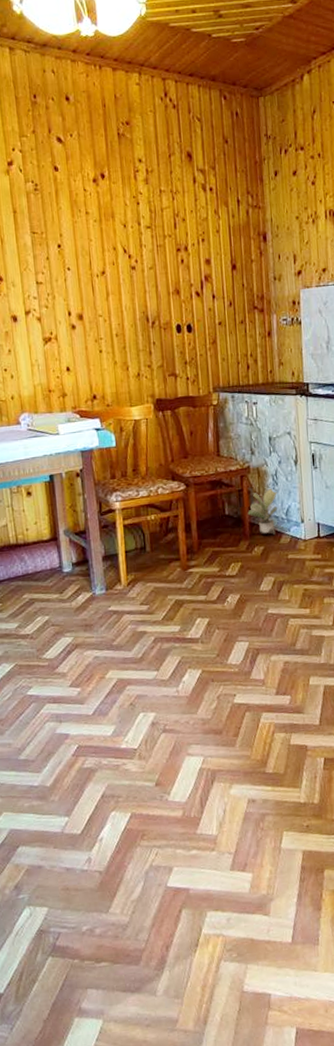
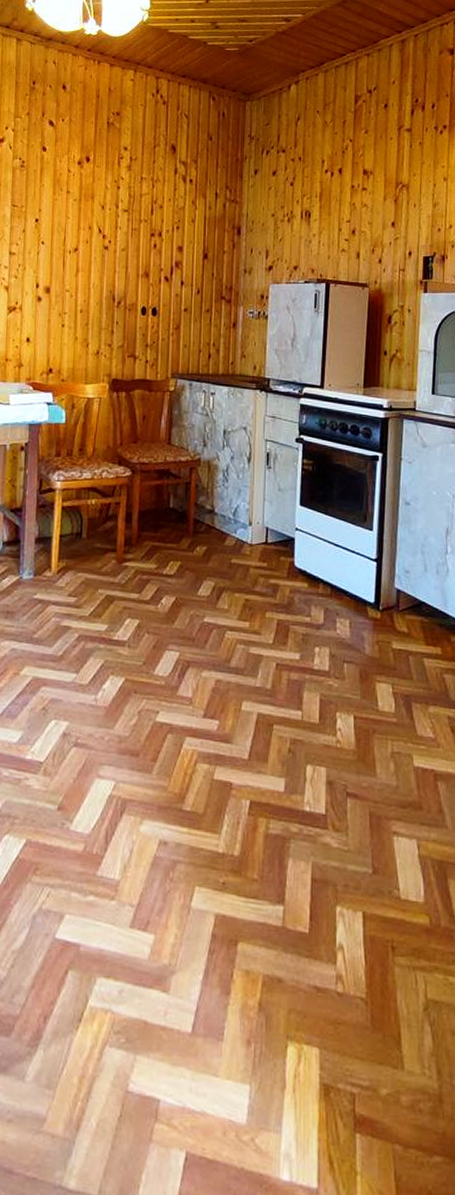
potted plant: present [247,488,278,535] -> none [193,484,226,535]

